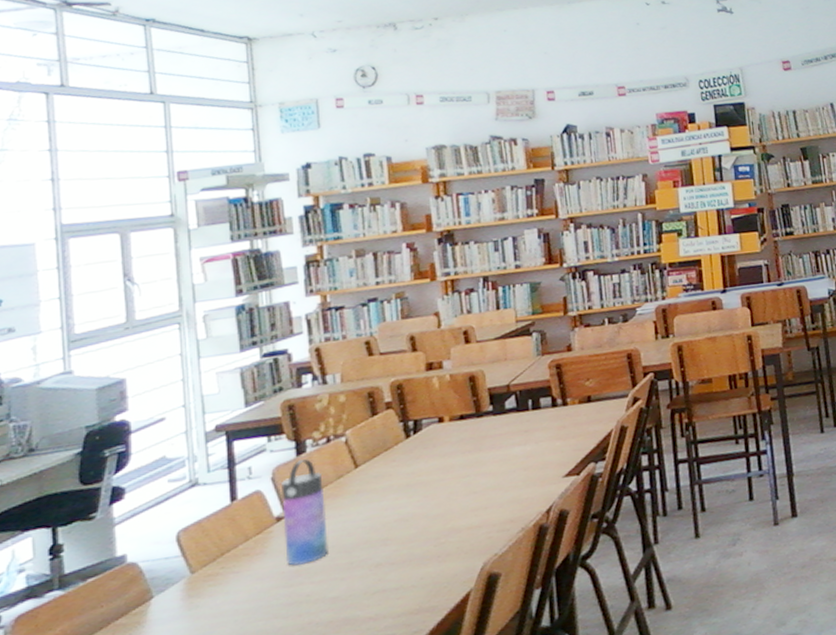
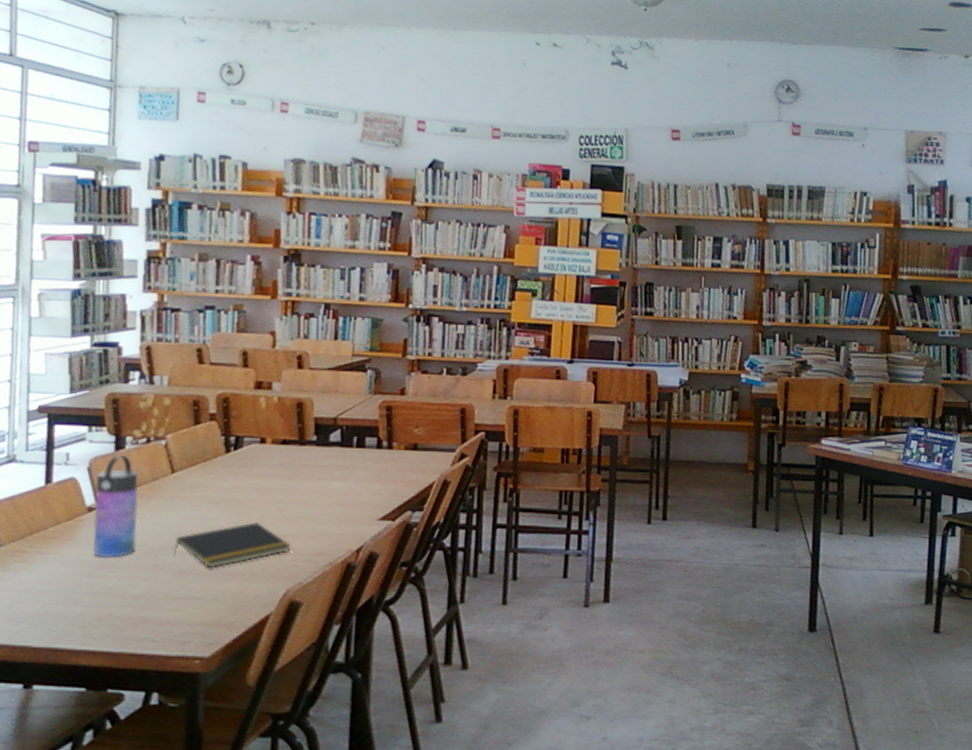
notepad: none [367,501,482,557] -> present [173,522,291,568]

